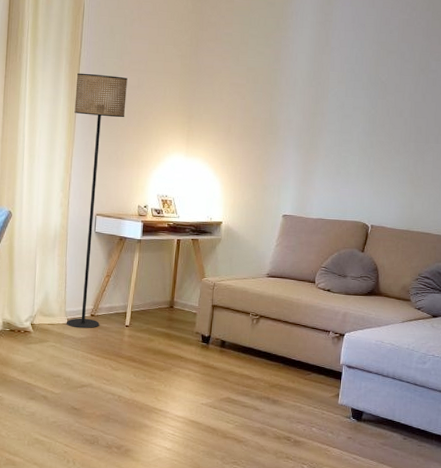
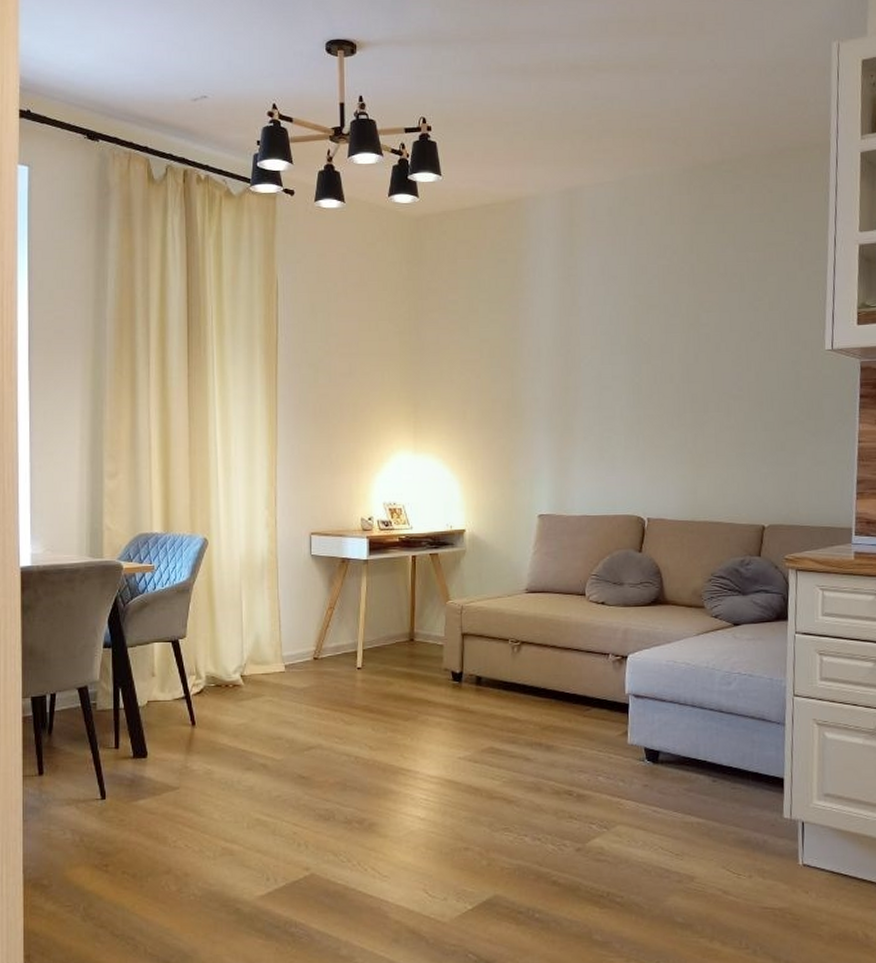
floor lamp: present [66,73,128,329] -> none [274,362,337,676]

